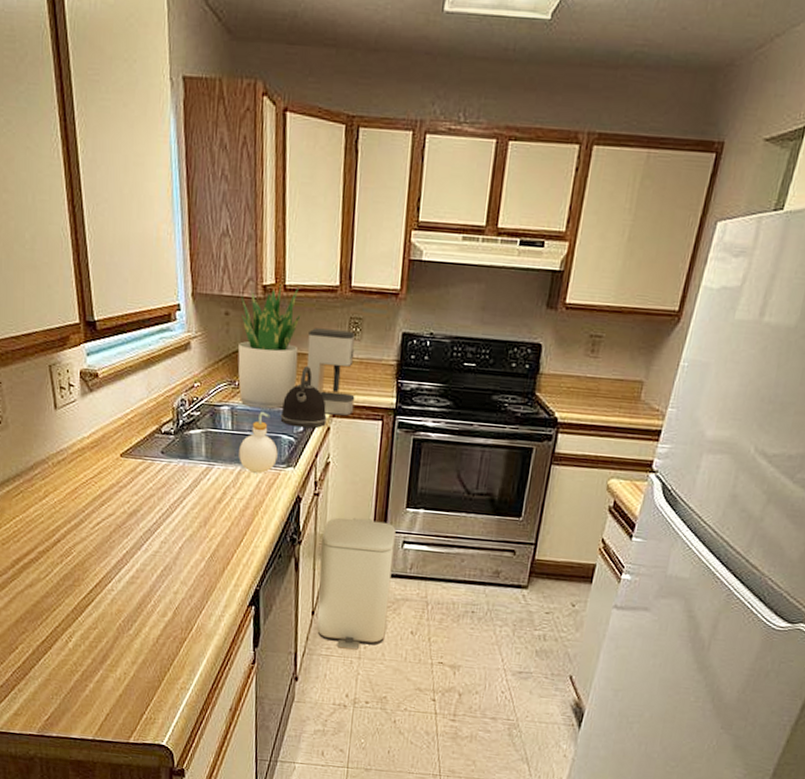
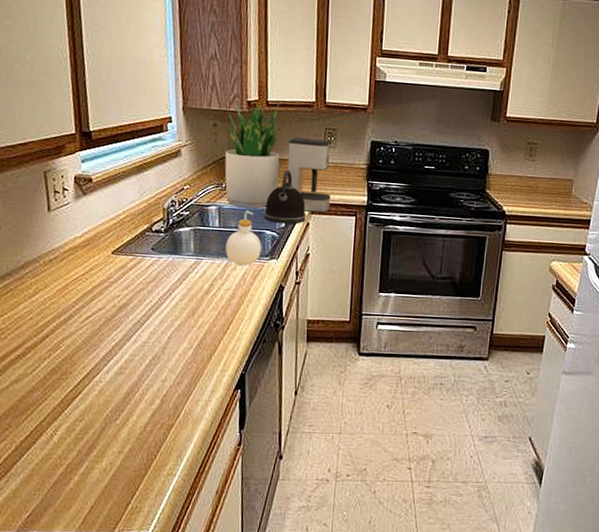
pedal bin: present [317,517,396,650] -> none [300,303,371,426]

